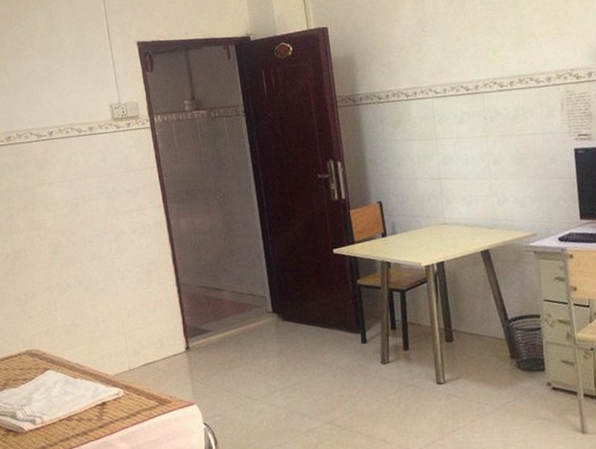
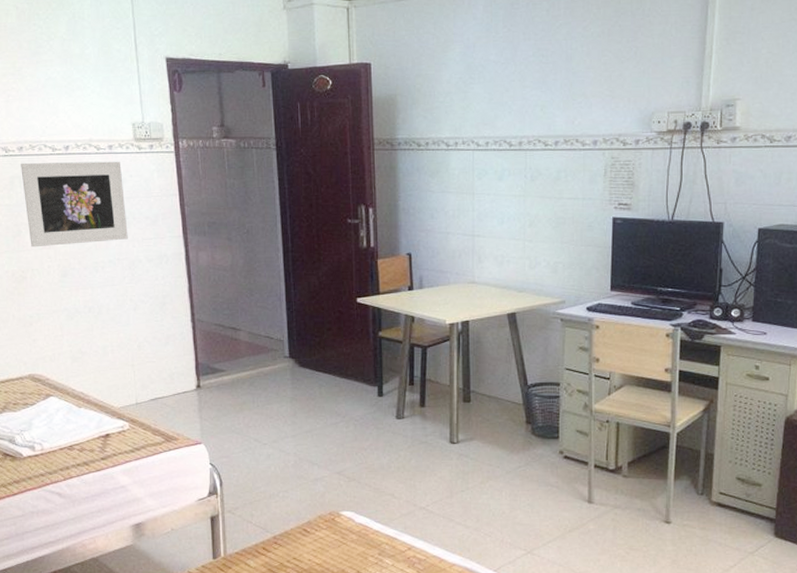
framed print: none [9,141,112,229] -> present [21,161,128,248]

